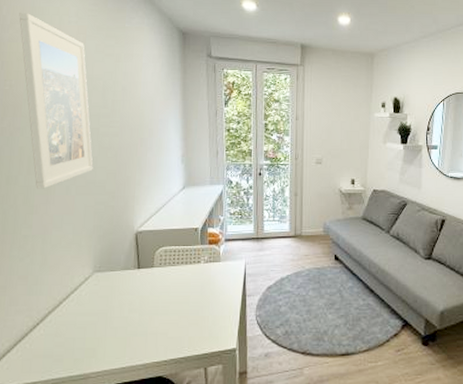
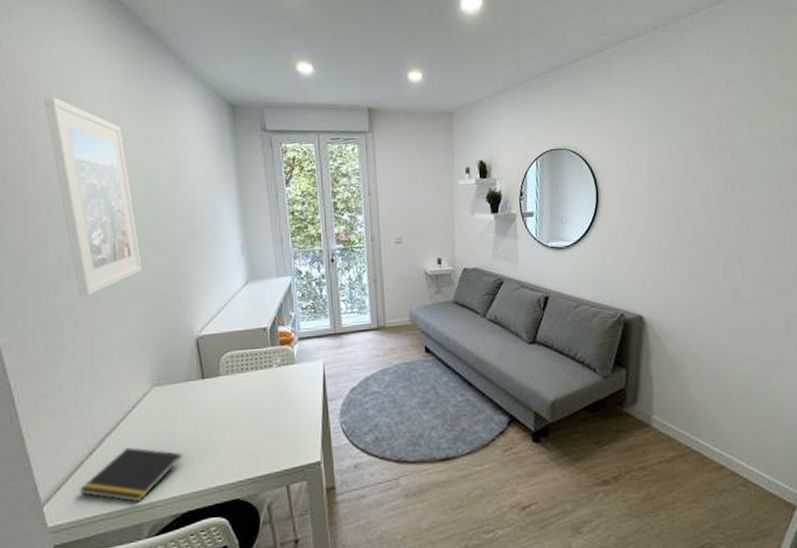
notepad: none [22,324,116,373] -> present [79,447,183,503]

